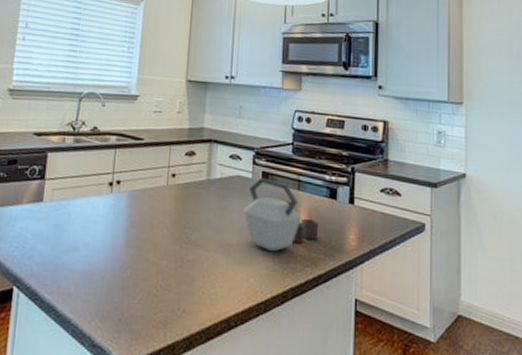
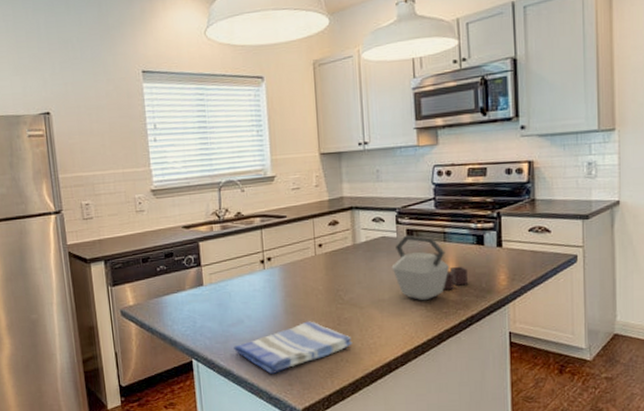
dish towel: none [62,258,193,316] -> present [234,321,353,374]

